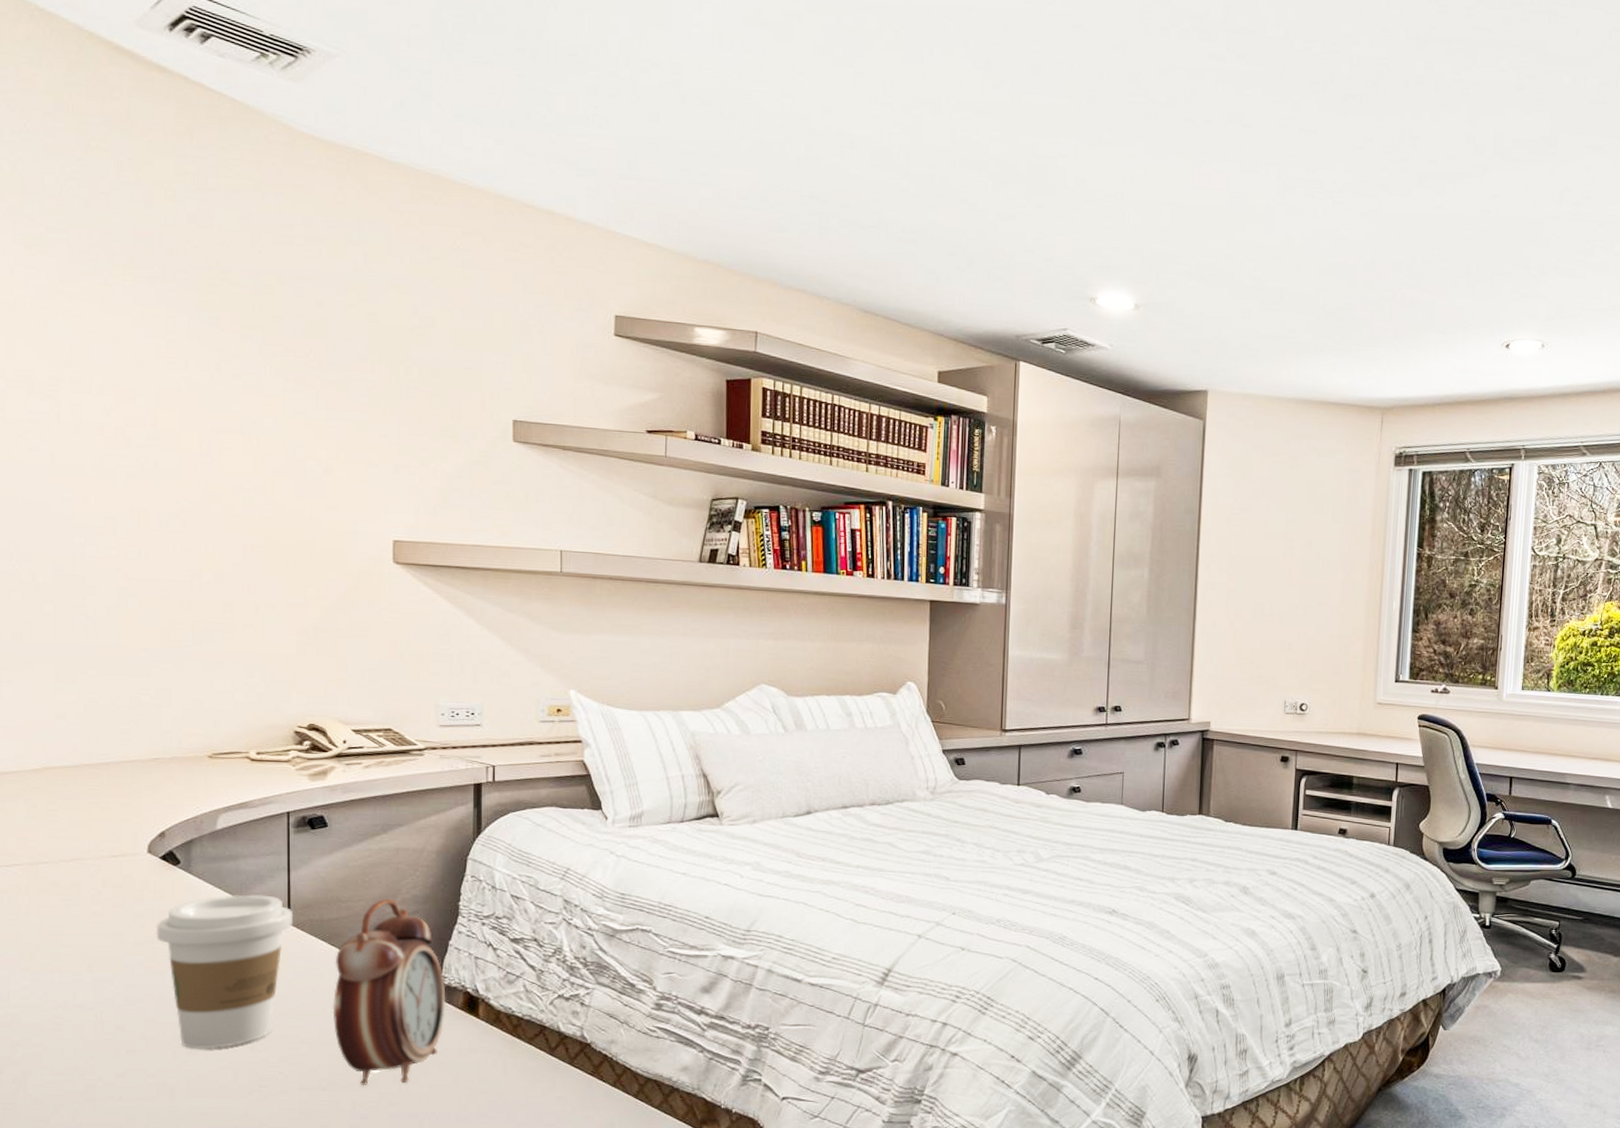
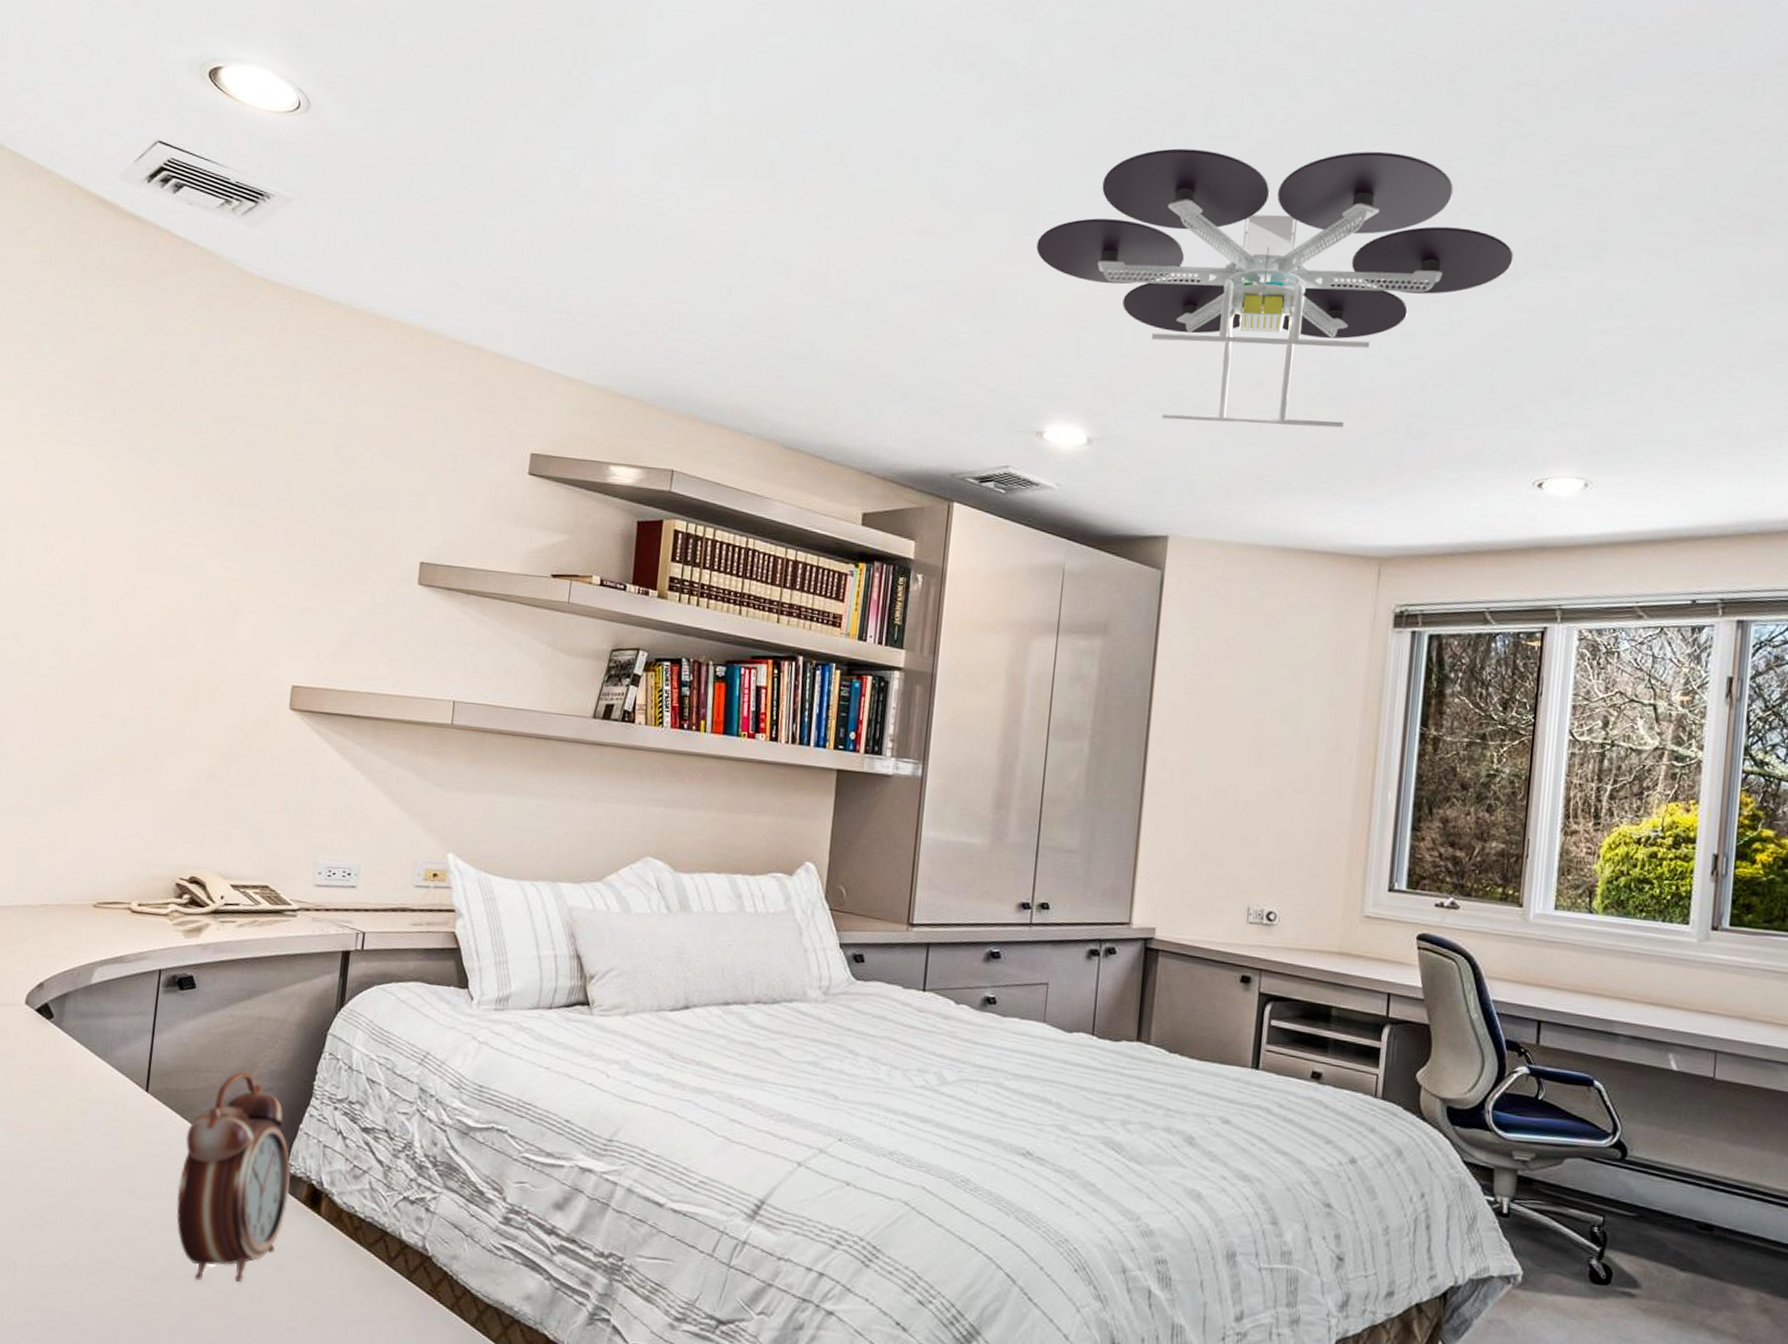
coffee cup: present [156,894,294,1049] -> none [21,1055,153,1223]
ceiling light: none [1082,41,1485,297] -> present [1036,148,1514,428]

